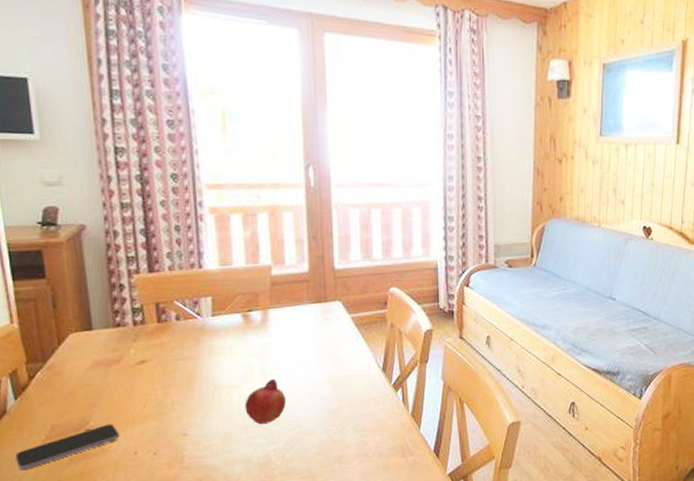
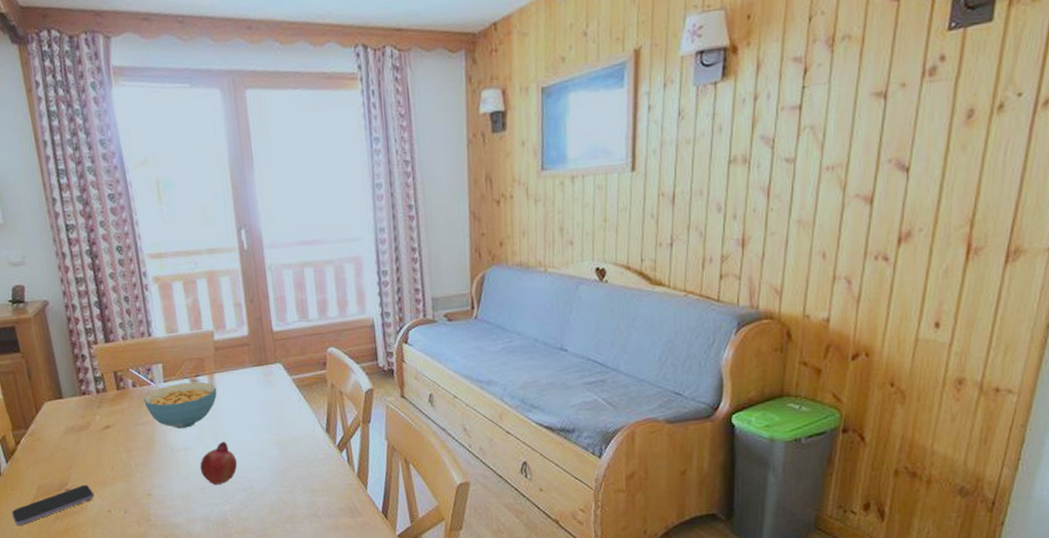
cereal bowl: none [188,317,270,365] -> present [144,381,217,428]

